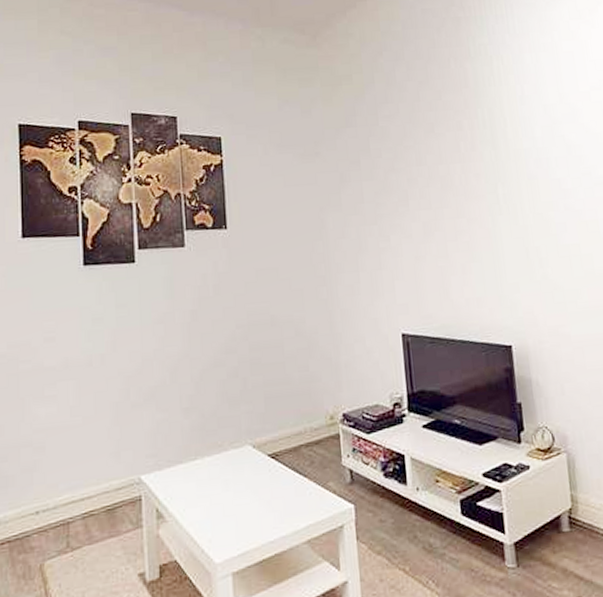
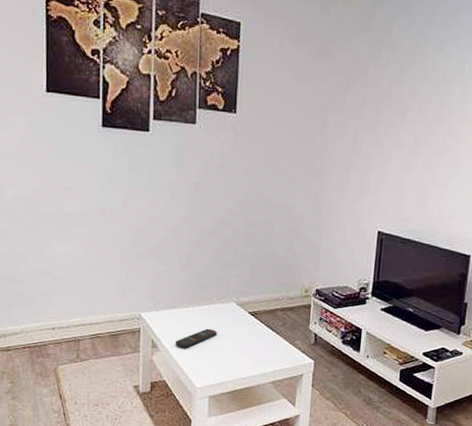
remote control: none [185,482,233,514] -> present [175,328,217,349]

